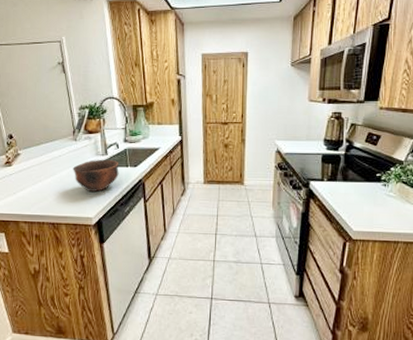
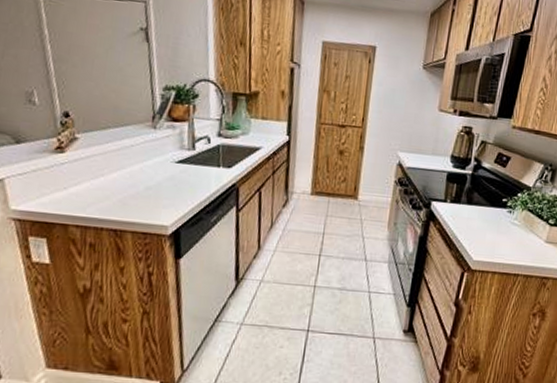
bowl: present [73,159,119,192] -> none [148,154,209,195]

